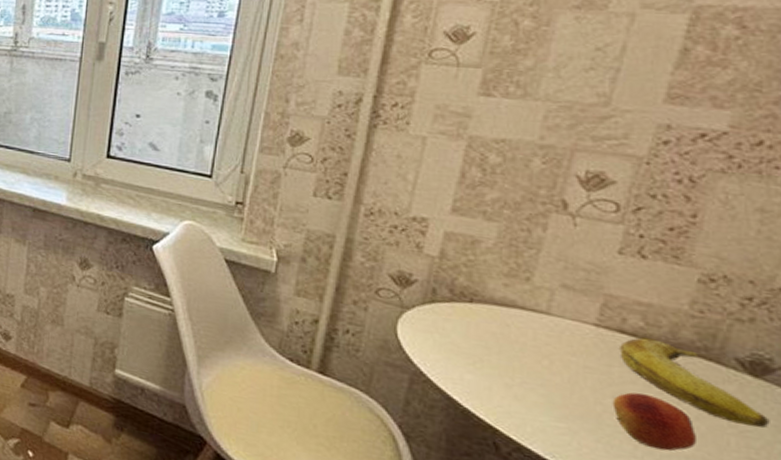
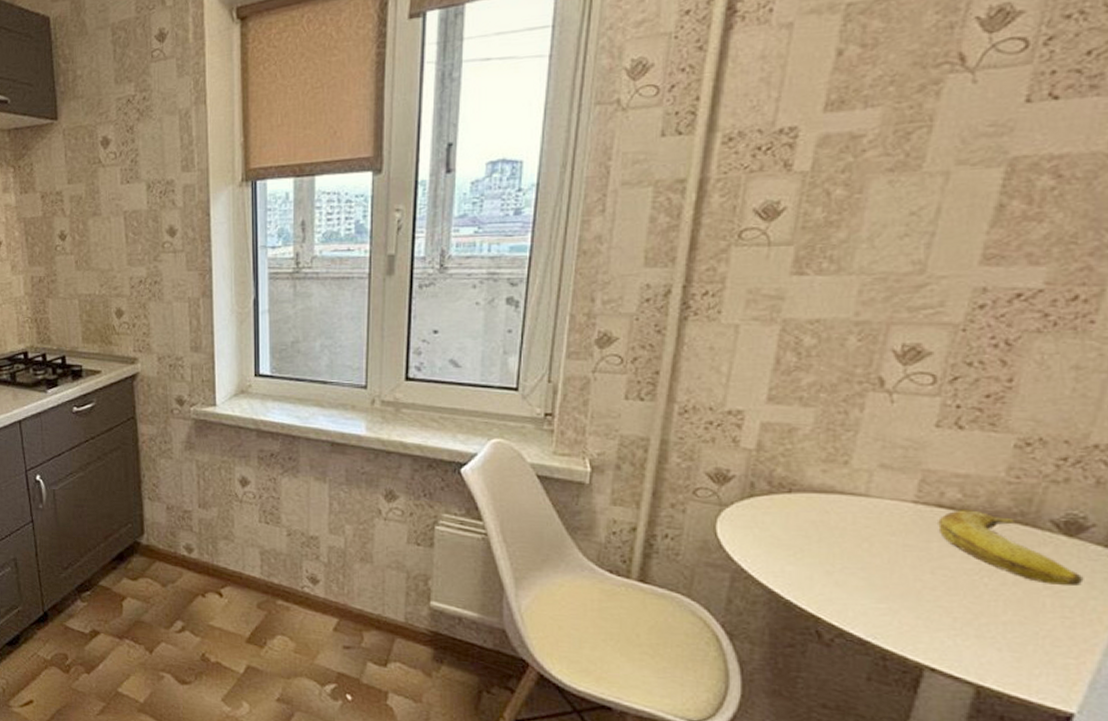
fruit: present [612,392,698,452] -> none [932,565,1015,620]

